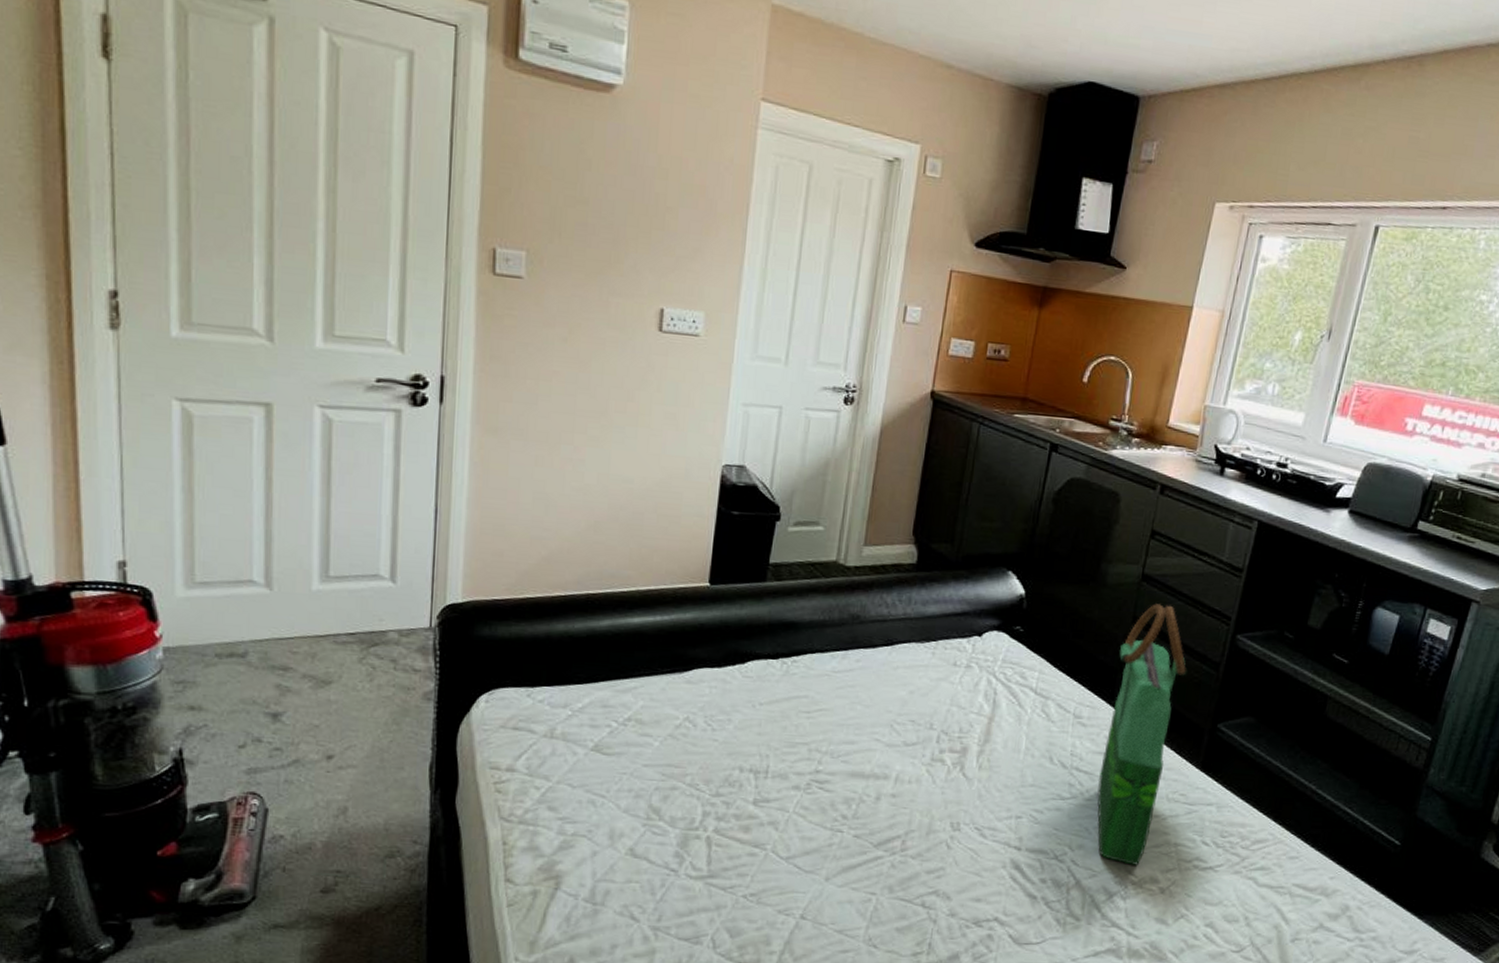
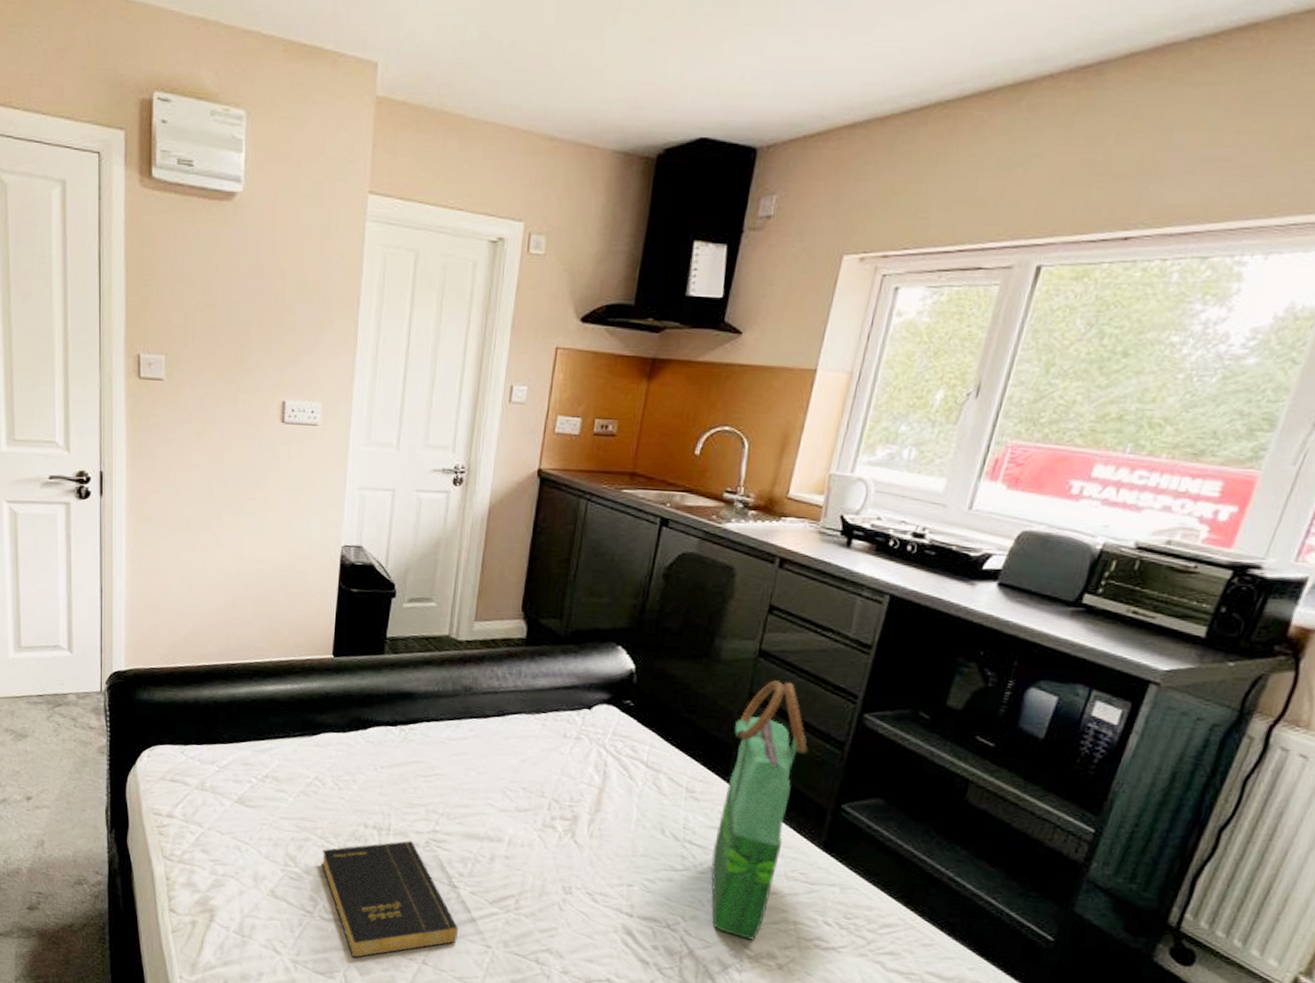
book: none [689,782,840,918] -> present [321,840,458,958]

